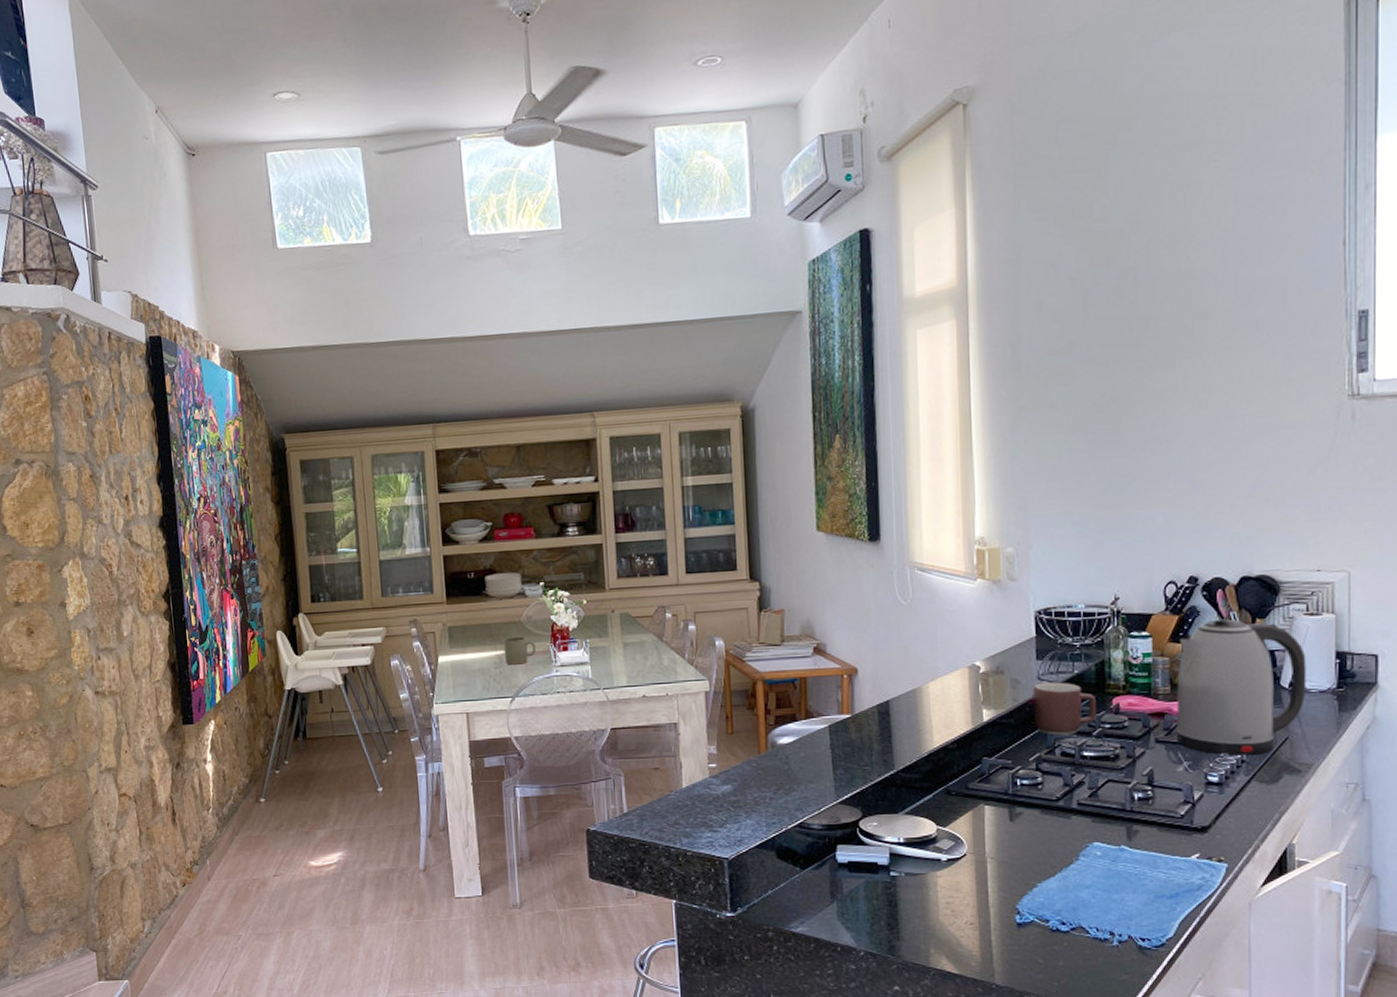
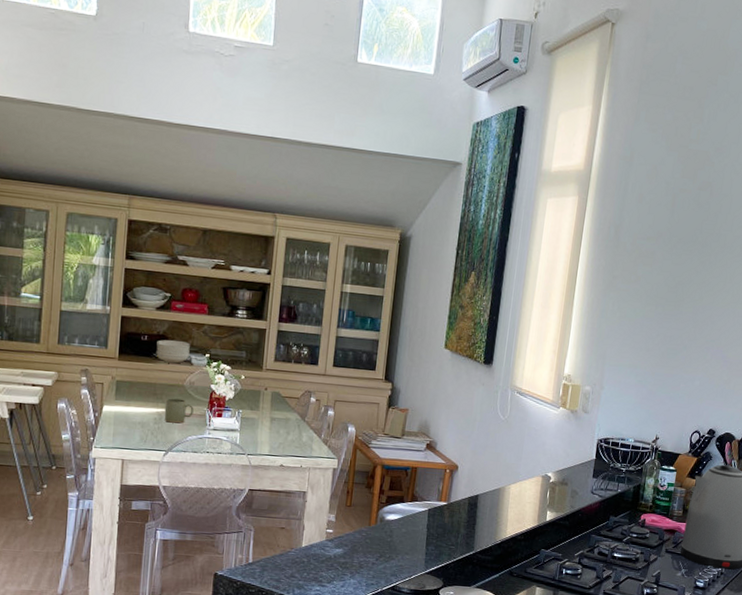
mug: present [1032,682,1097,736] -> none [582,496,630,540]

